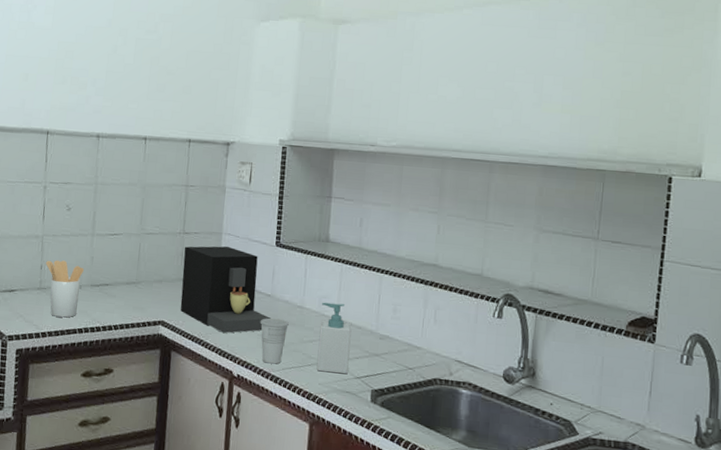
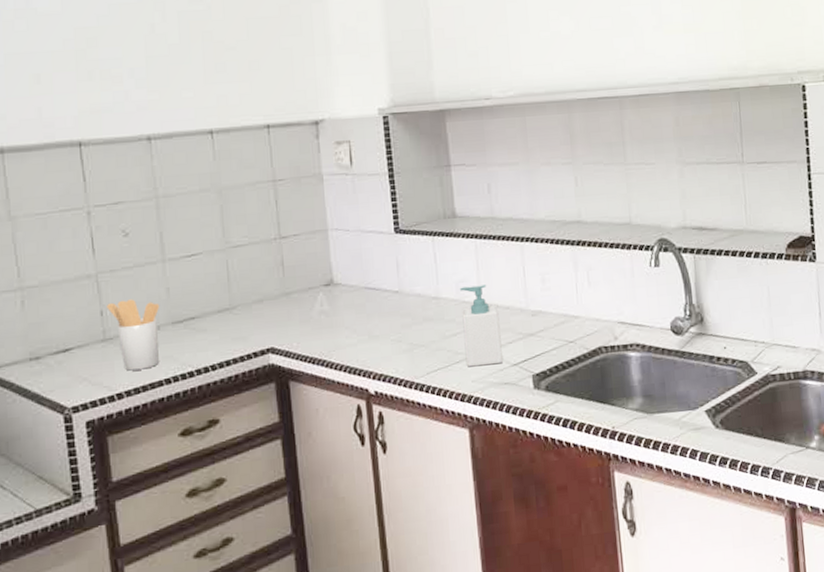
coffee maker: present [180,246,272,334] -> none [283,243,404,348]
cup: present [260,317,289,364] -> none [391,316,426,371]

